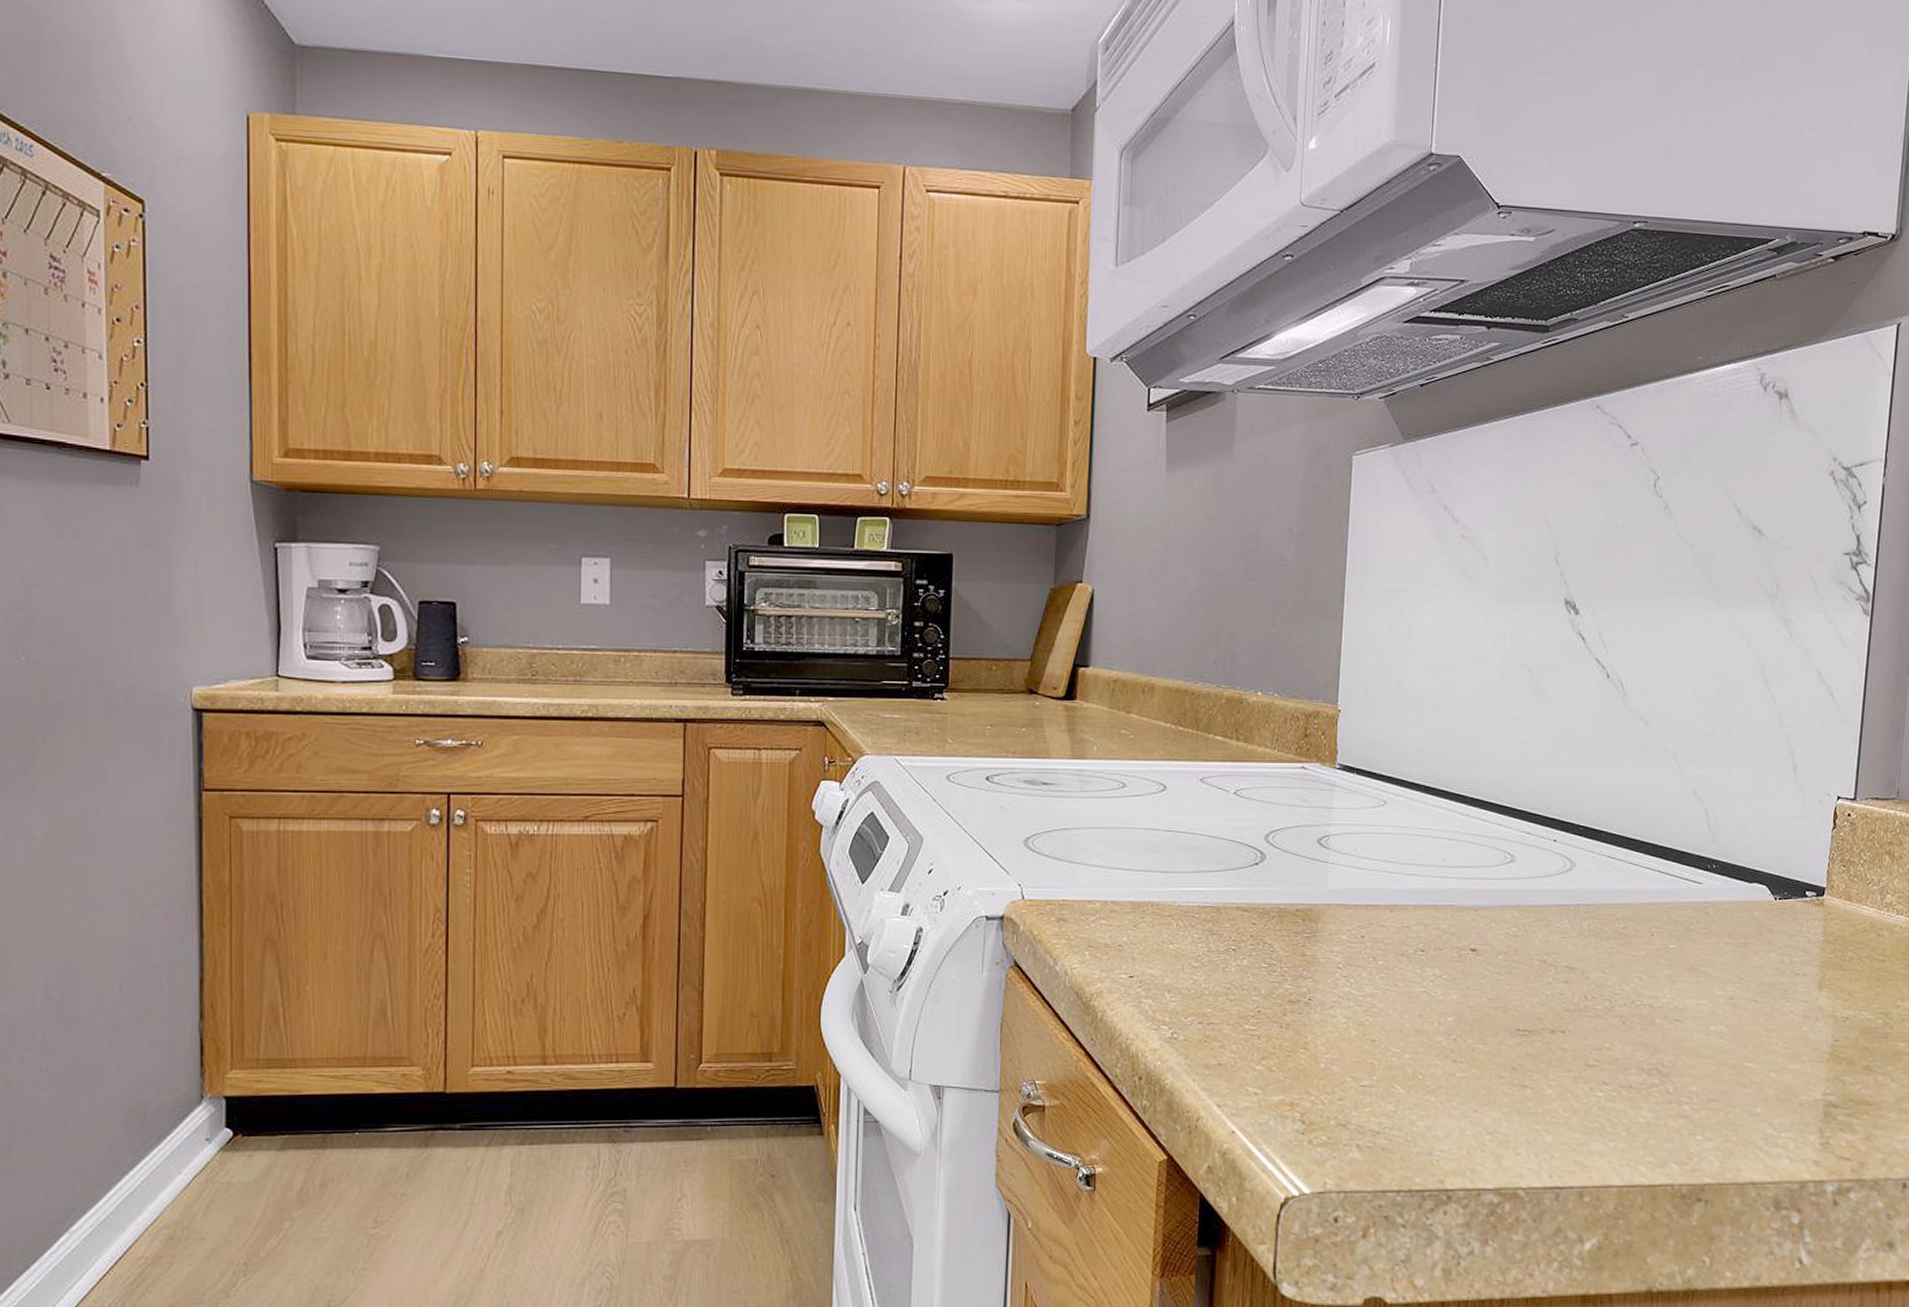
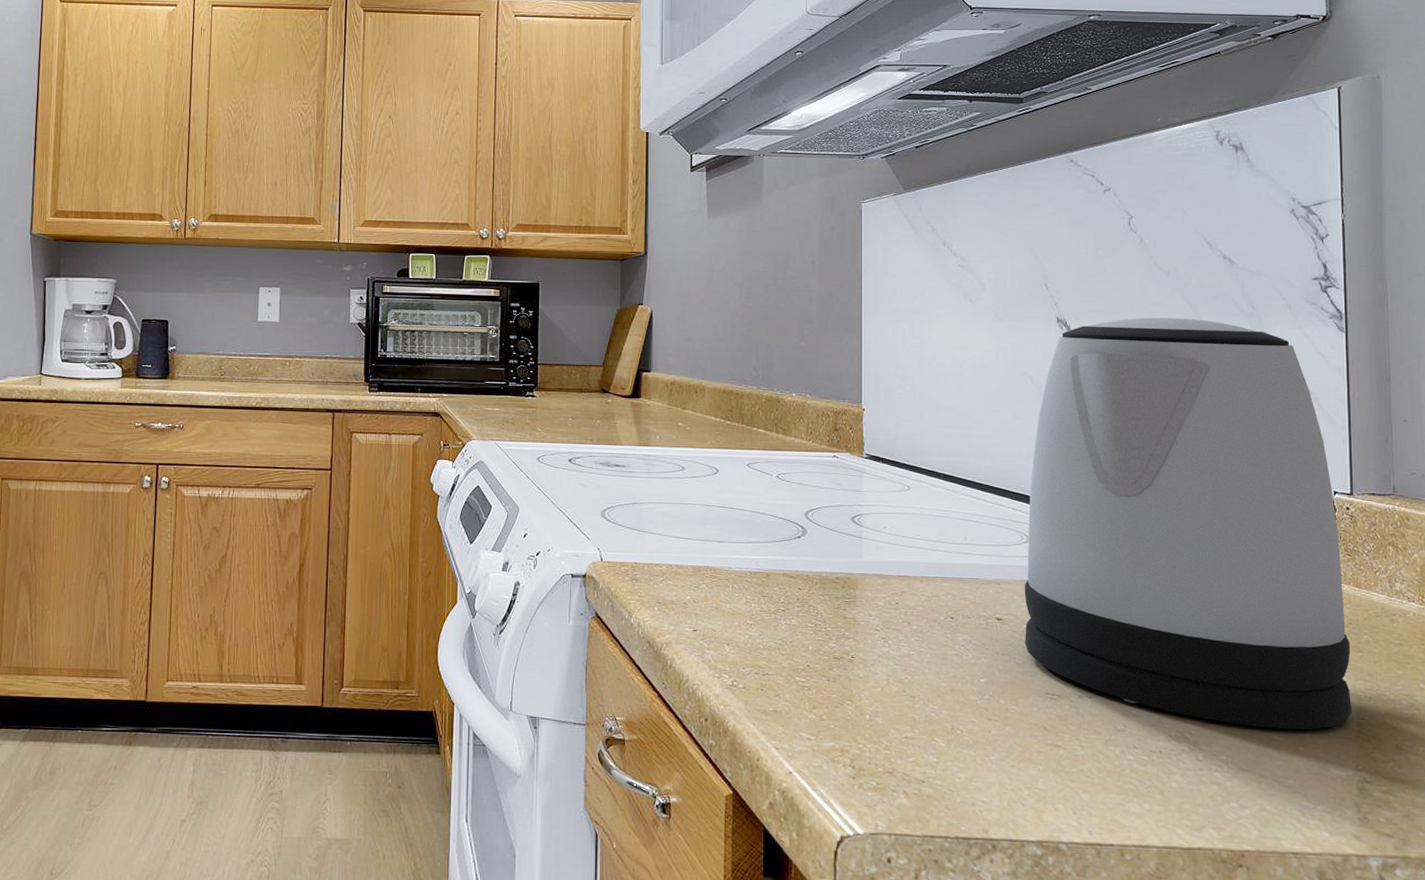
kettle: none [1499,598,1837,1056] -> present [1024,317,1352,730]

